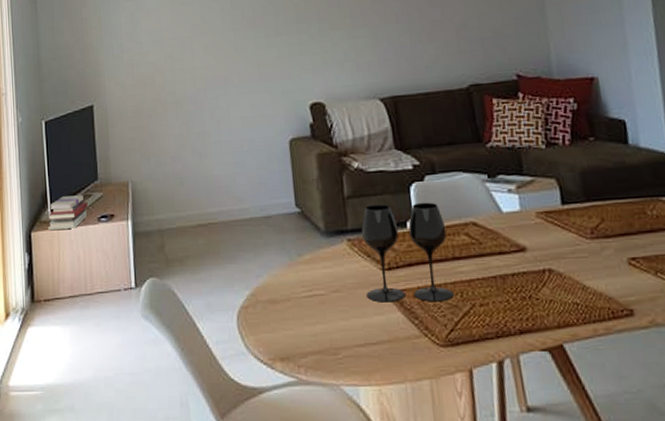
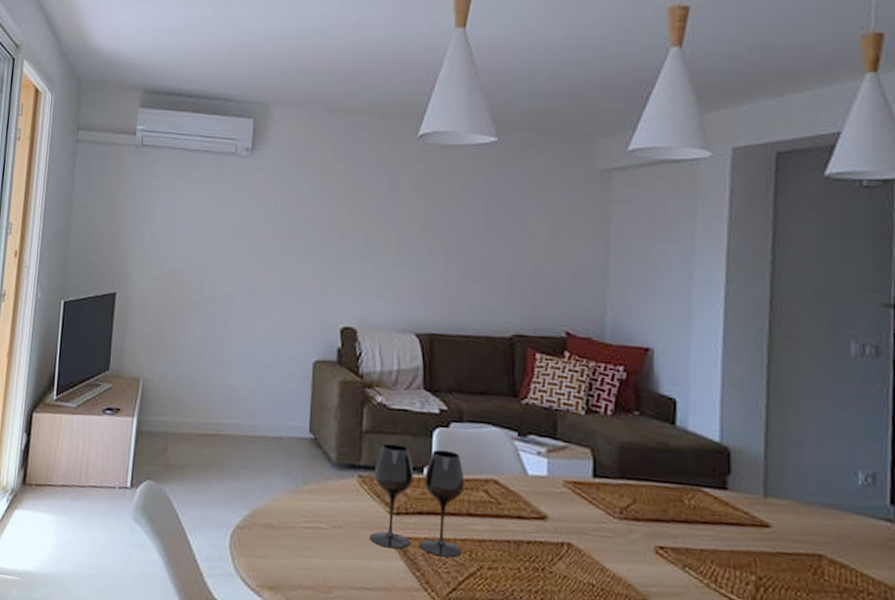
books: present [47,195,88,230] -> none [50,381,95,417]

